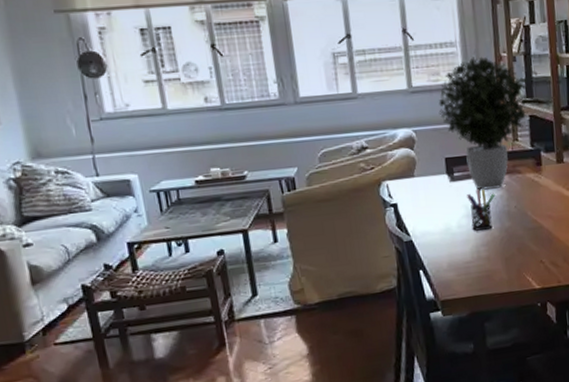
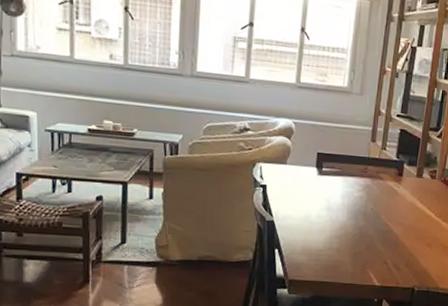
potted plant: present [438,56,529,190] -> none [319,66,406,189]
pen holder: present [467,189,495,231] -> none [329,186,356,225]

